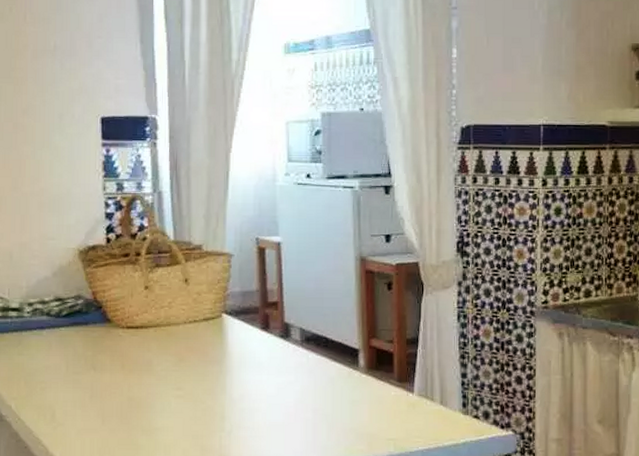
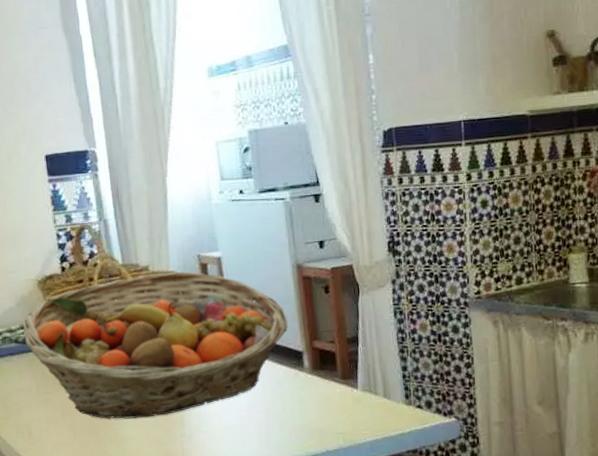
fruit basket: none [57,254,345,408] -> present [23,271,288,420]

